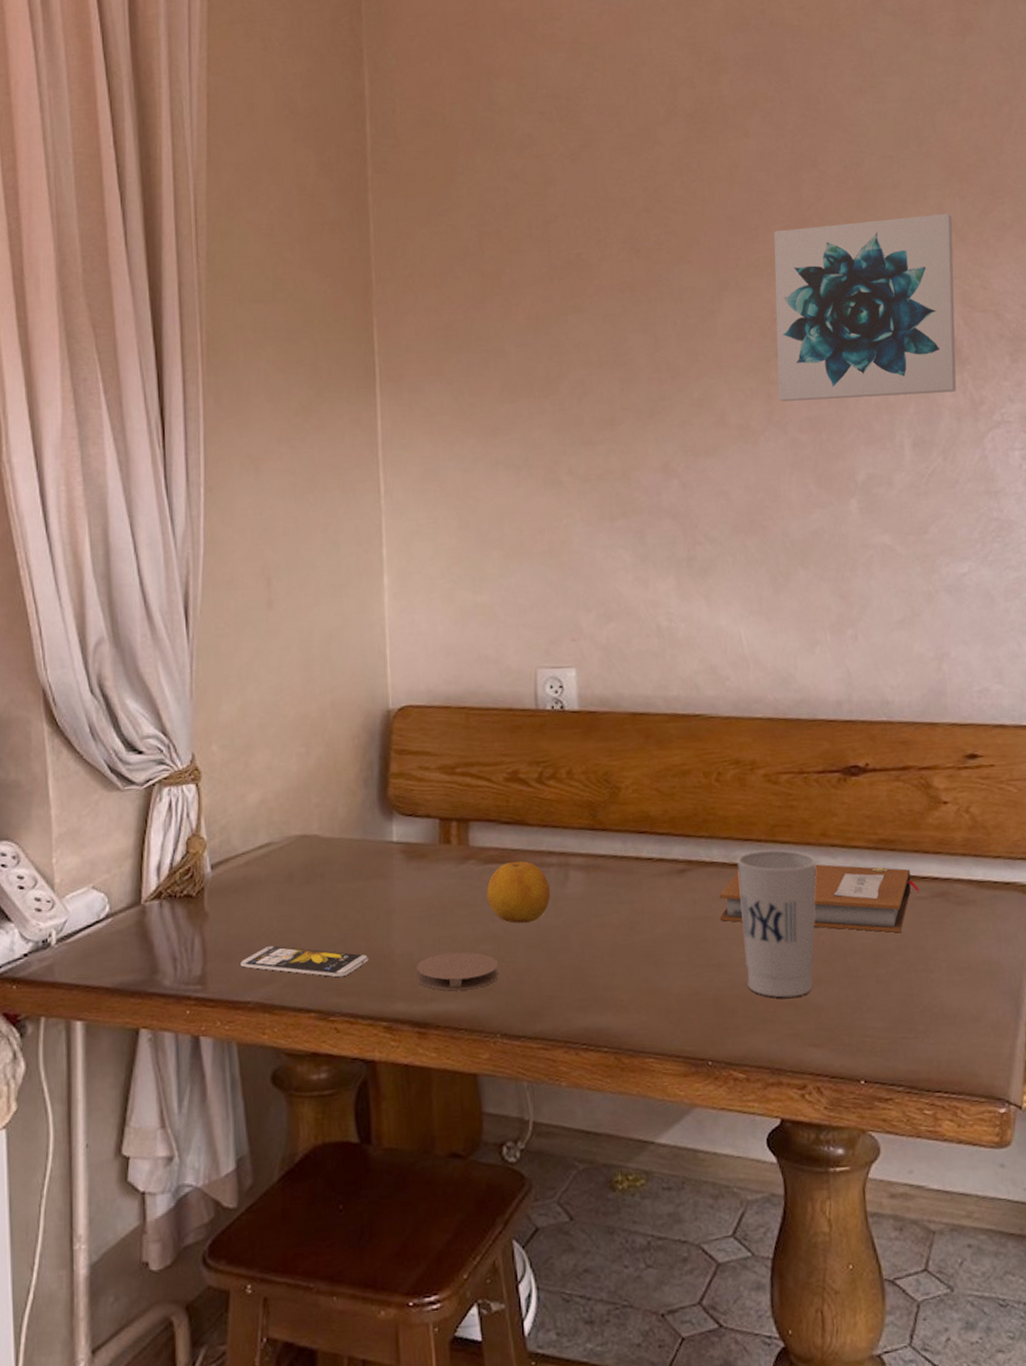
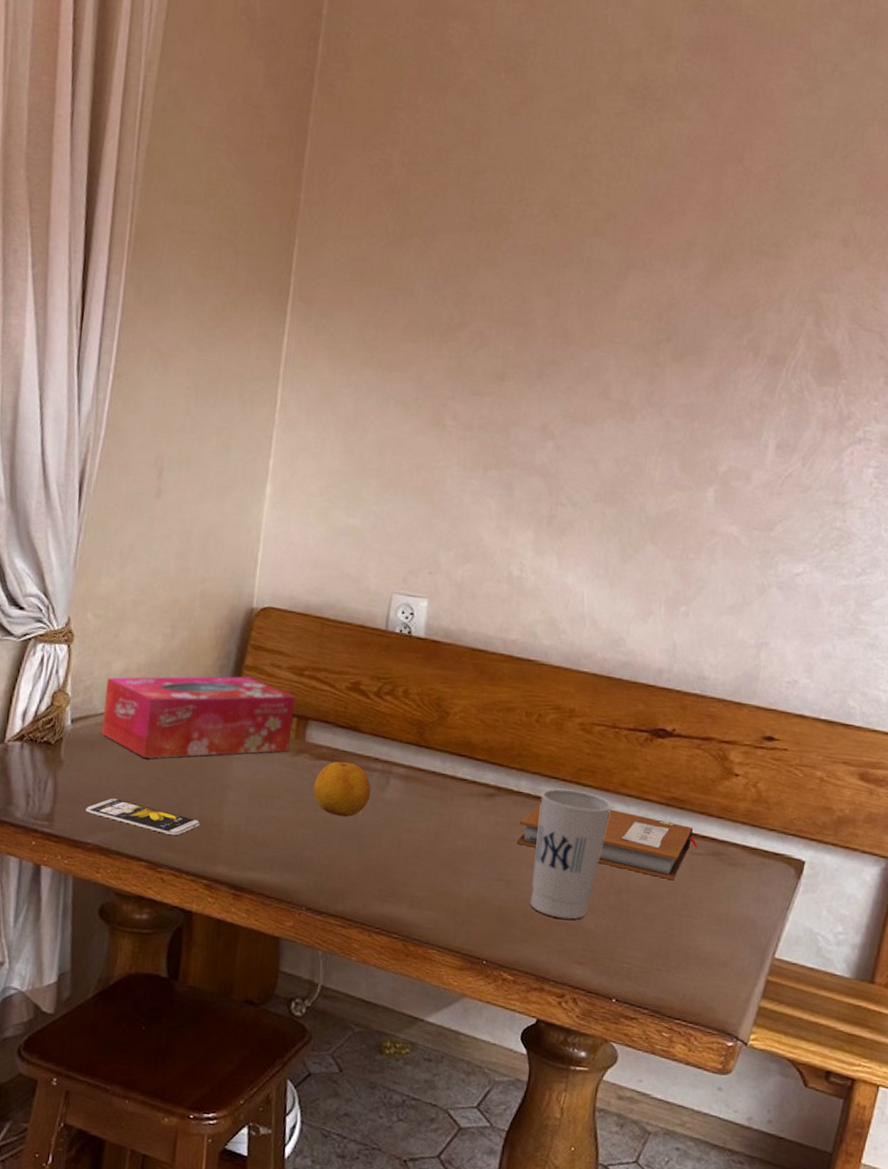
tissue box: none [244,785,454,896] -> present [101,675,295,759]
coaster: present [416,952,499,991] -> none [239,830,315,866]
wall art: present [773,213,957,402] -> none [661,218,860,403]

